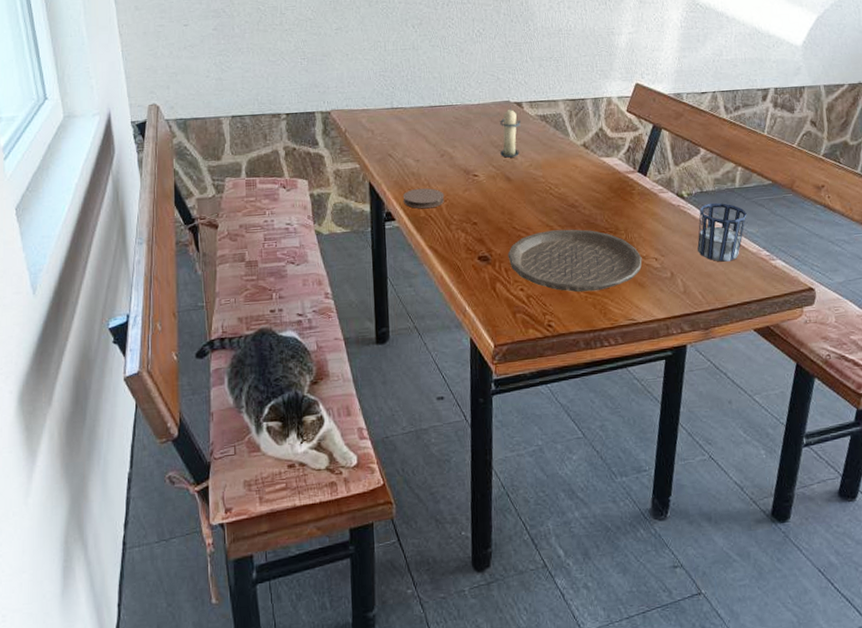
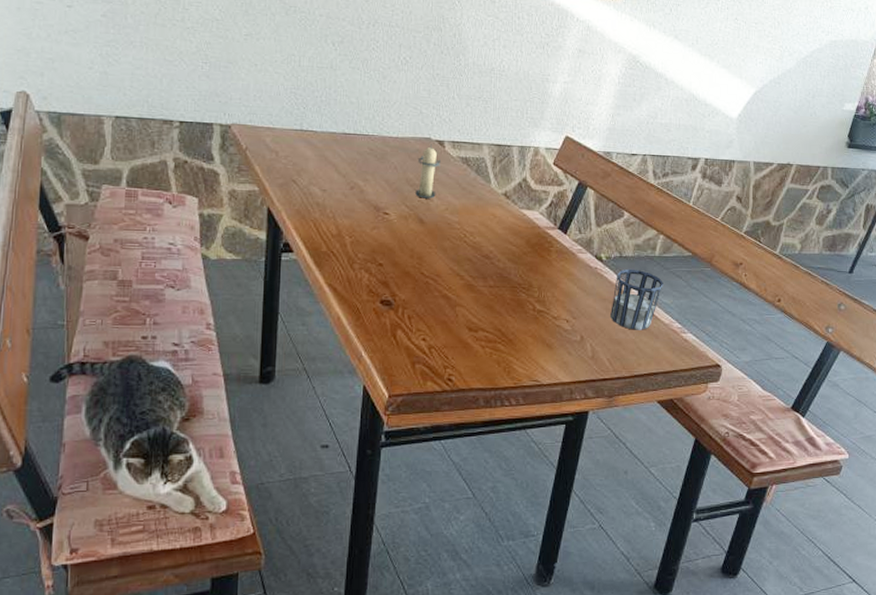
coaster: present [403,187,445,209] -> none [304,220,350,244]
plate: present [508,229,642,293] -> none [412,280,553,348]

